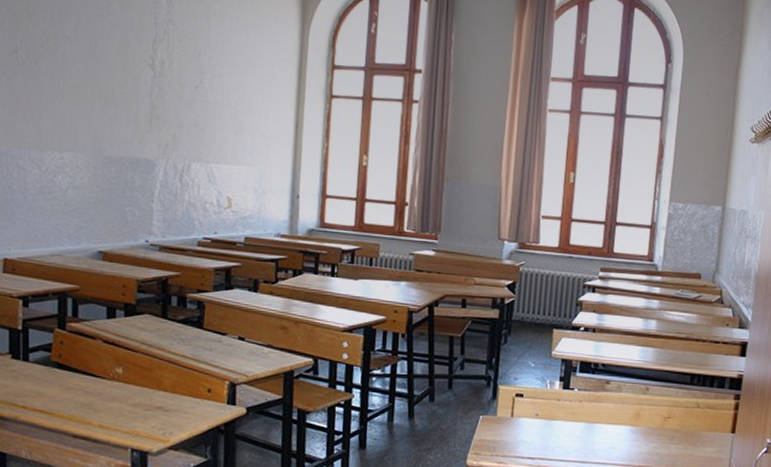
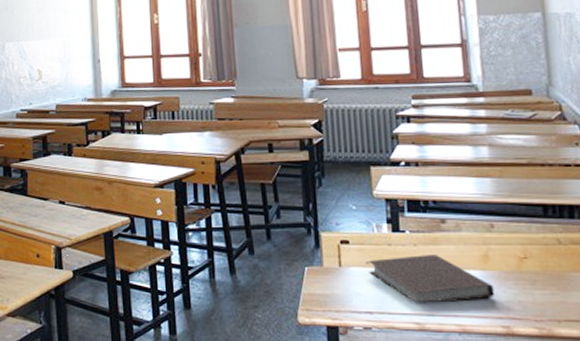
notebook: none [537,410,640,453] -> present [368,255,495,303]

